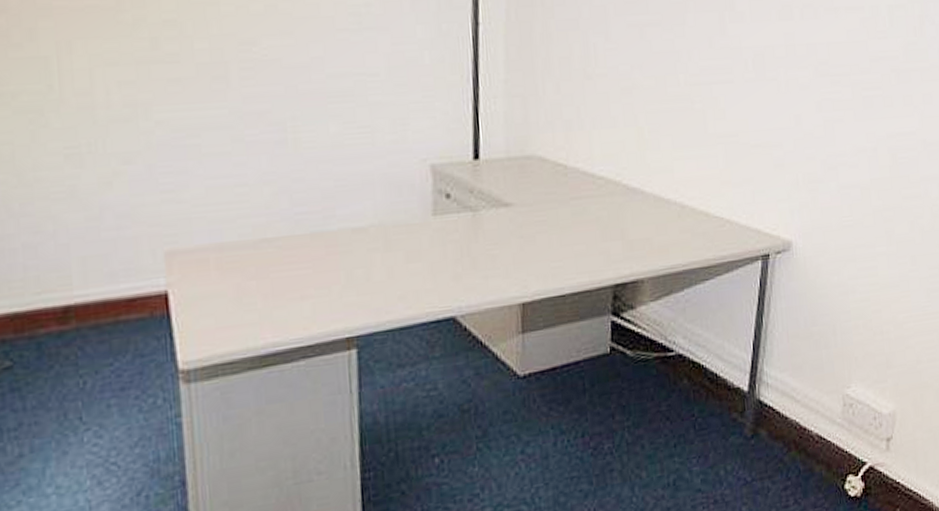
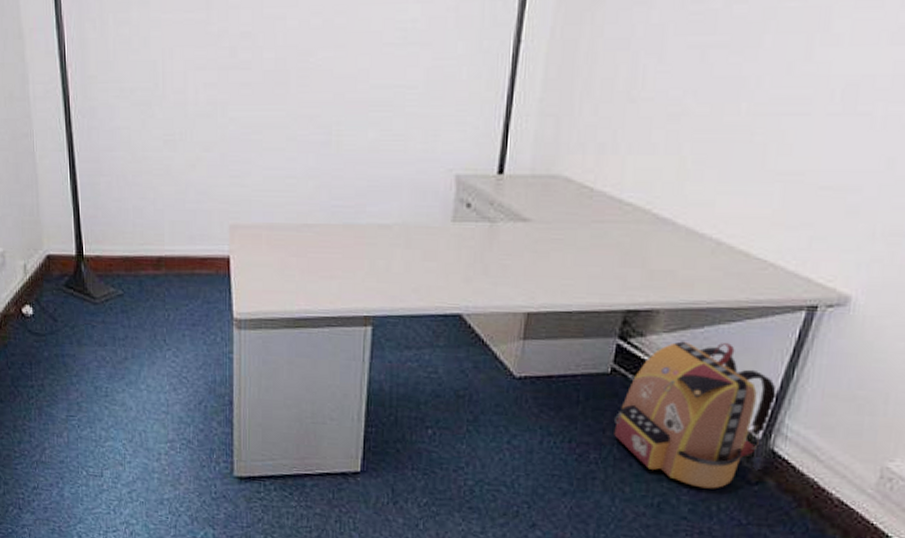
backpack: none [621,302,754,455] -> present [614,341,778,489]

